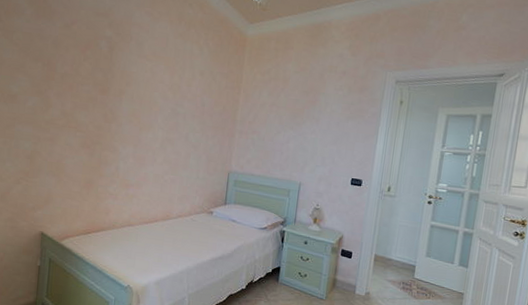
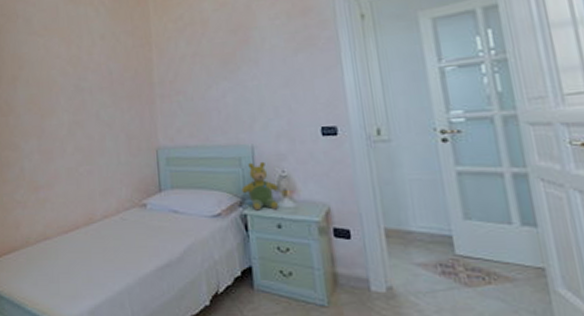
teddy bear: none [285,194,312,231] -> present [241,161,279,211]

